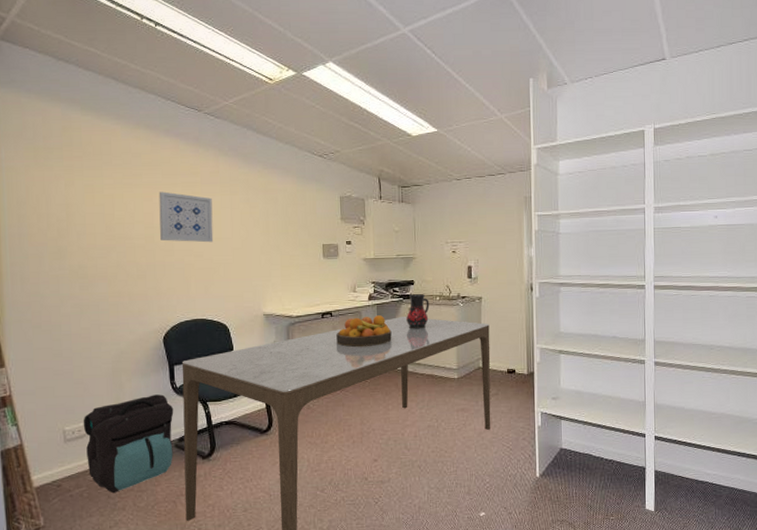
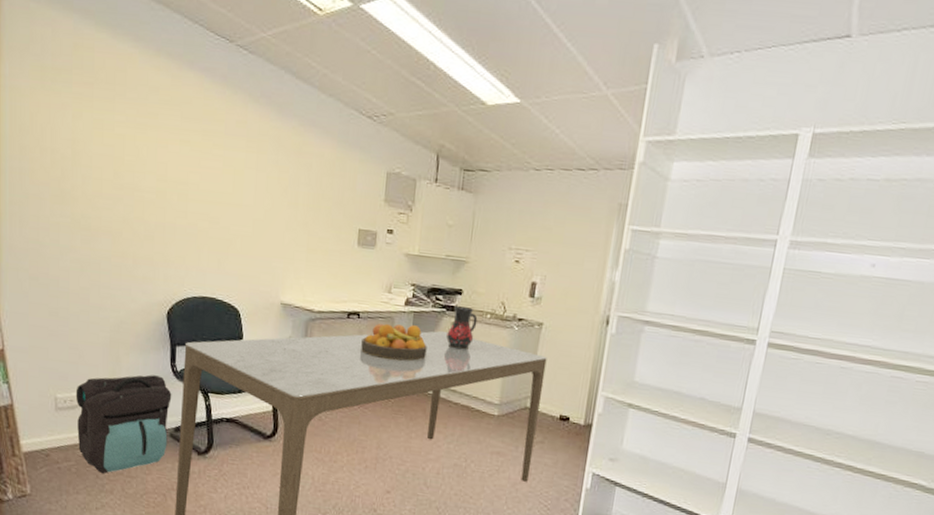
wall art: present [159,191,214,243] -> none [173,138,236,209]

